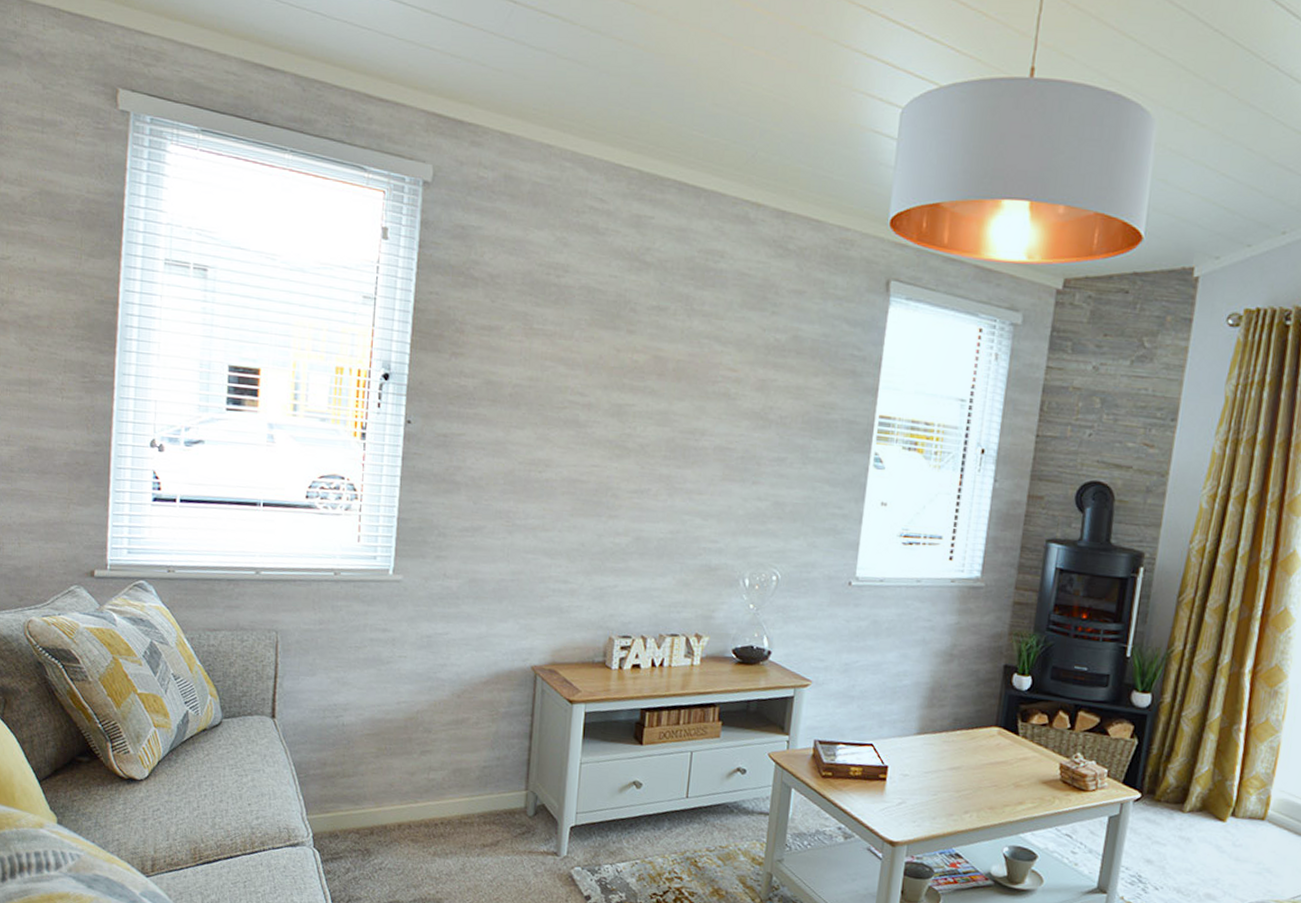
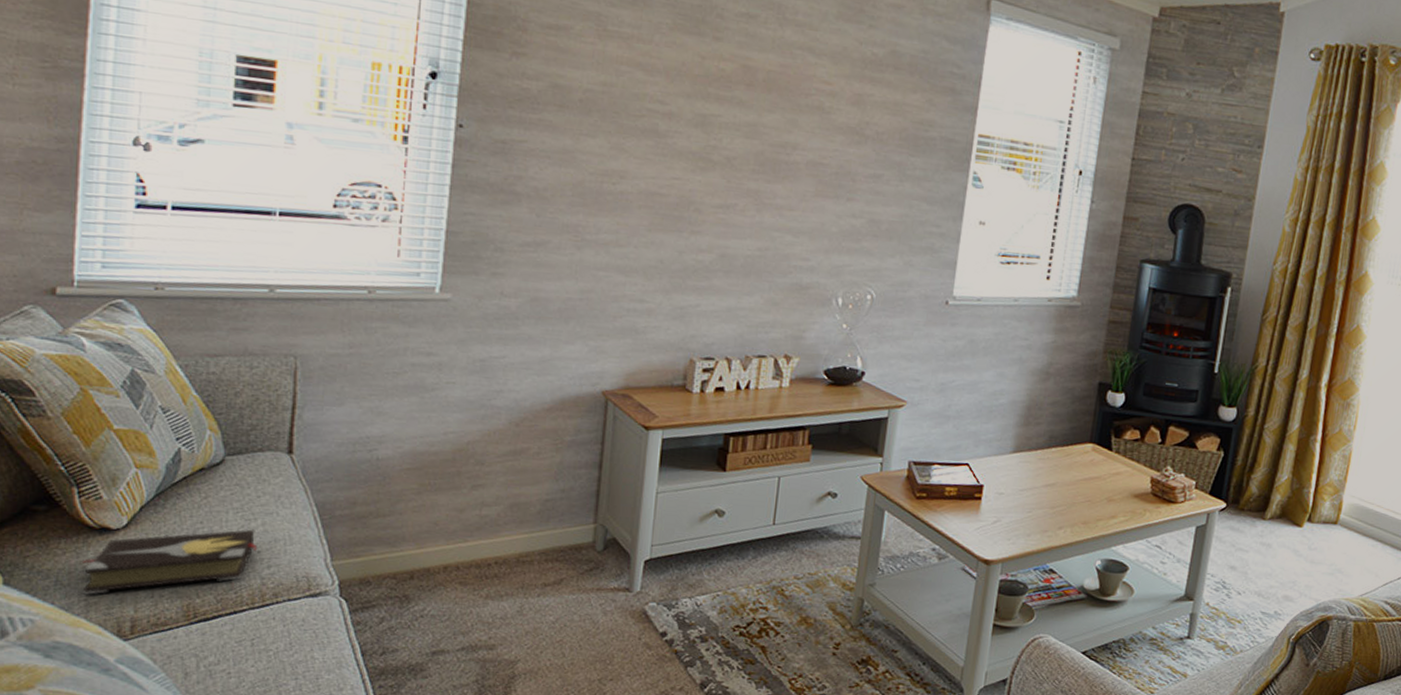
hardback book: none [114,784,248,836] -> present [81,529,258,595]

